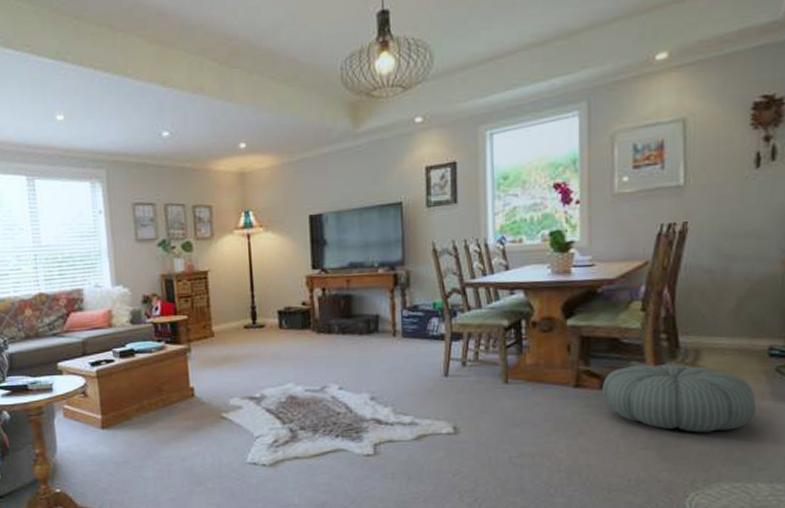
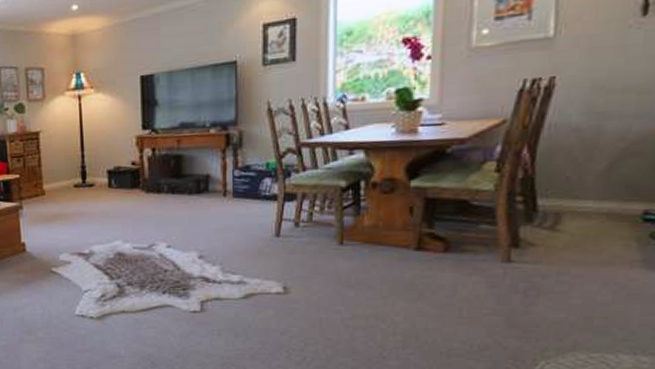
pouf: present [602,364,756,433] -> none [446,228,624,300]

